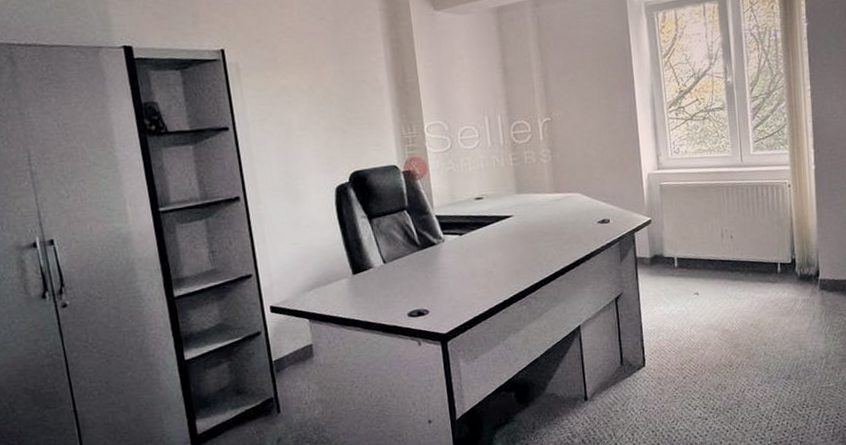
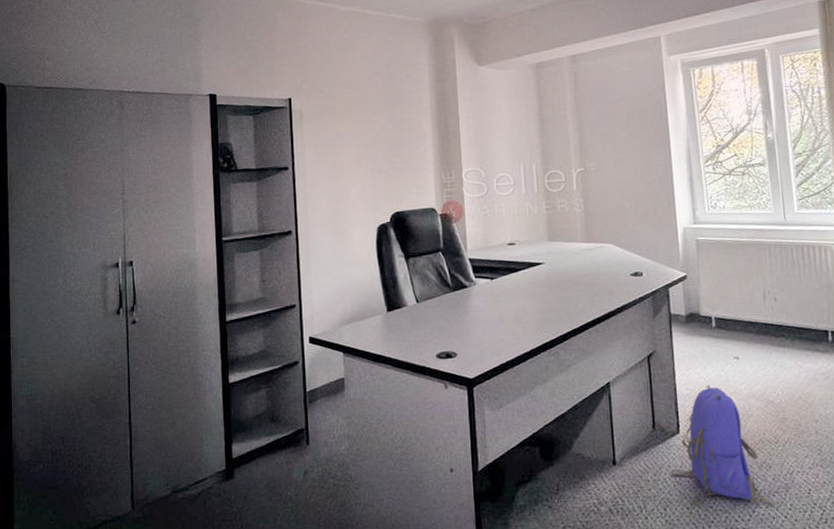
backpack: none [637,320,729,429] -> present [671,384,775,507]

